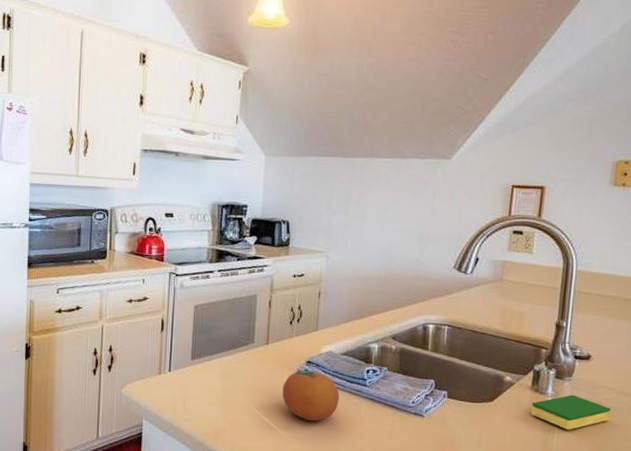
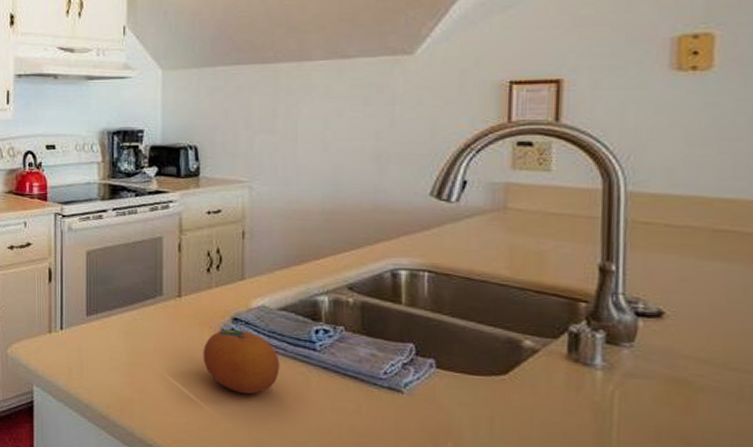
dish sponge: present [530,394,611,430] -> none [569,367,708,418]

